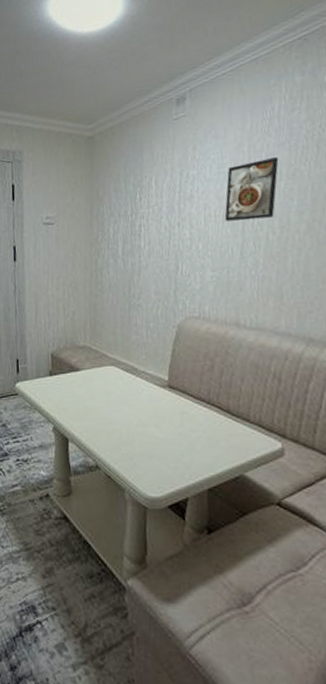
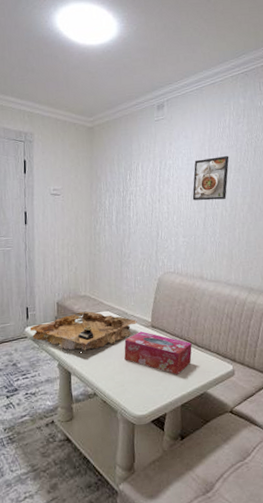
decorative tray: none [20,365,150,414] -> present [29,311,137,352]
tissue box: none [133,392,224,451] -> present [124,331,192,375]

